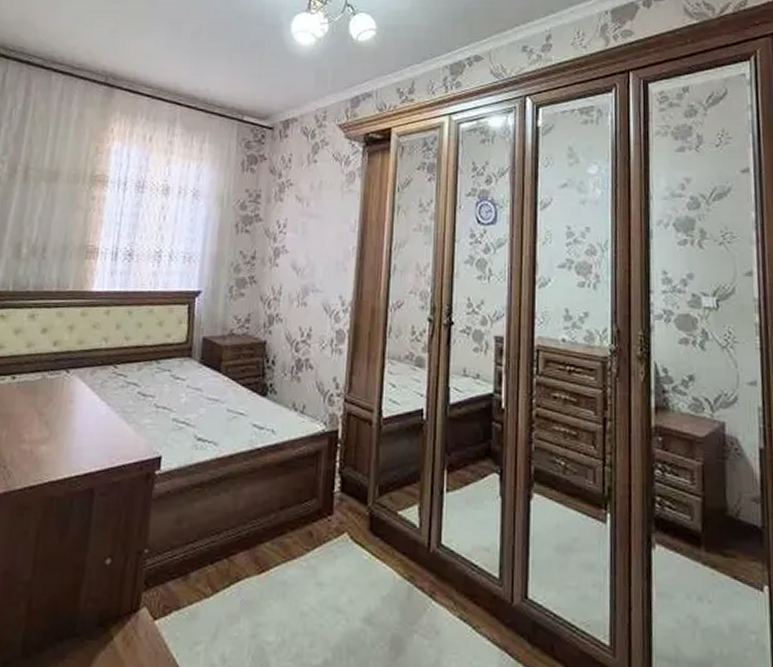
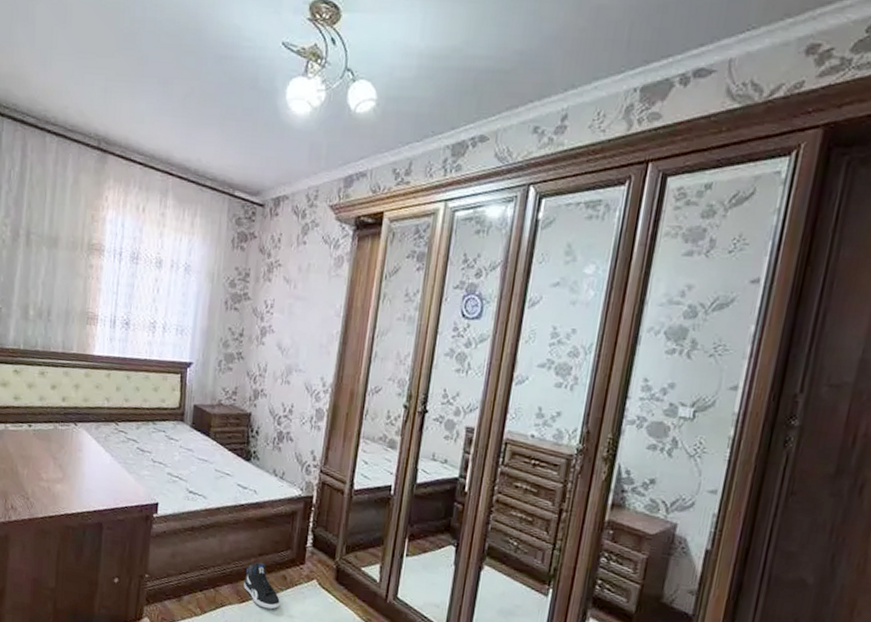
sneaker: none [263,518,307,578] -> present [244,562,280,610]

